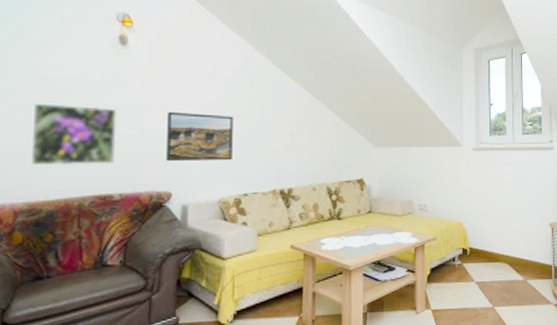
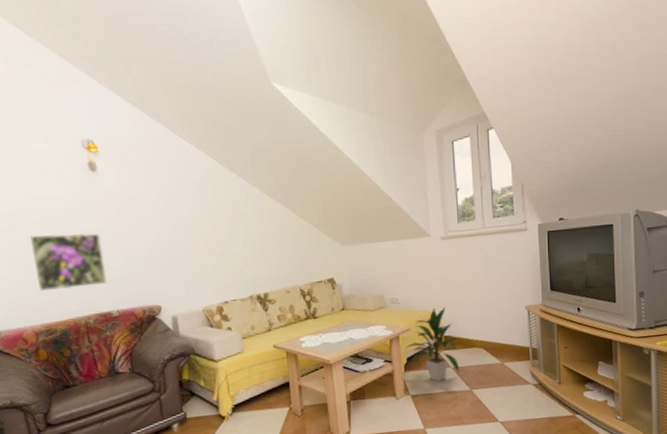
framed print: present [166,111,233,162] -> none [144,229,209,278]
indoor plant: none [431,217,486,296] -> present [407,306,461,382]

